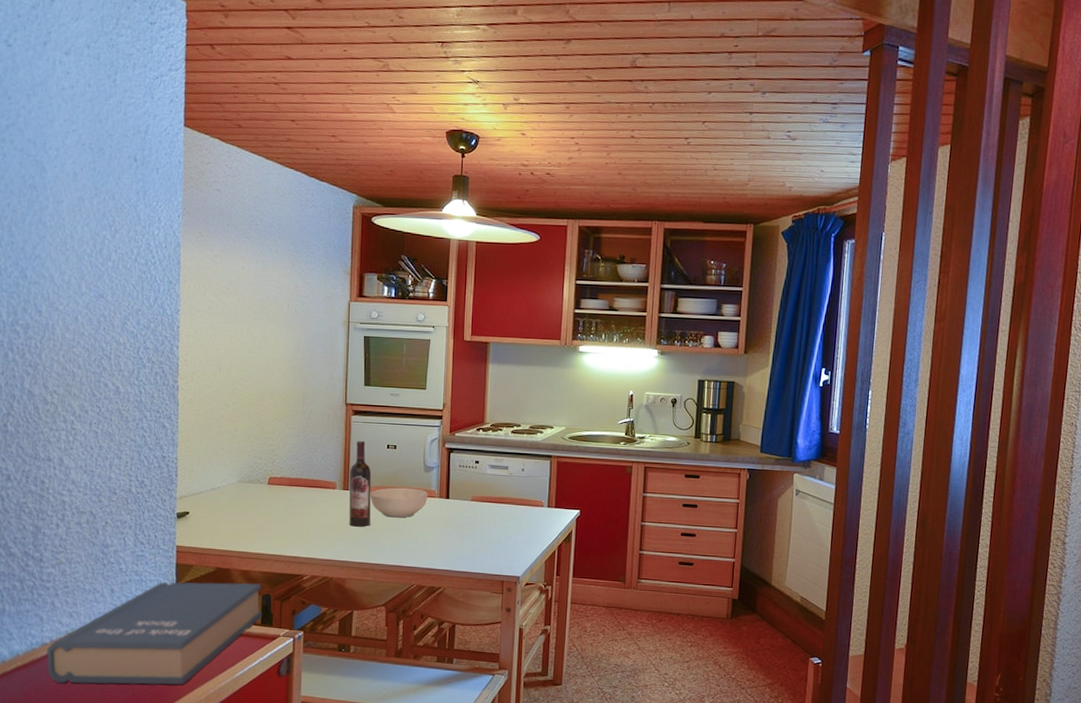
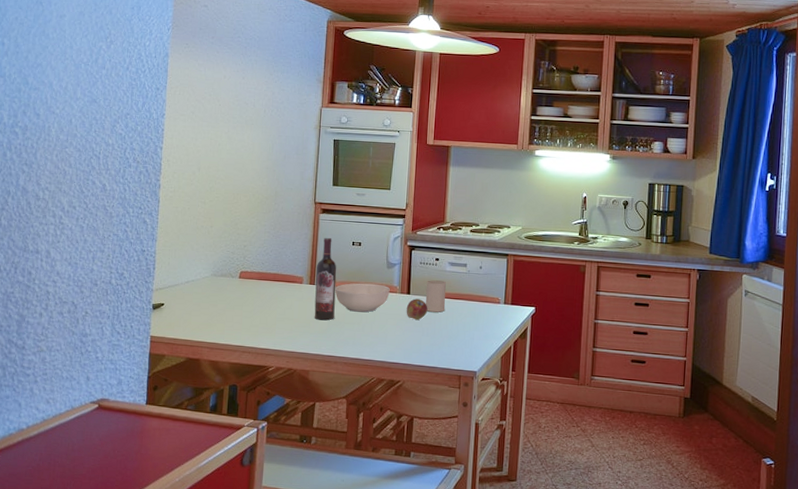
book: present [47,581,263,685] -> none [22,370,229,473]
fruit: none [445,503,468,526] -> present [406,298,428,321]
cup: none [465,483,487,517] -> present [425,280,446,313]

